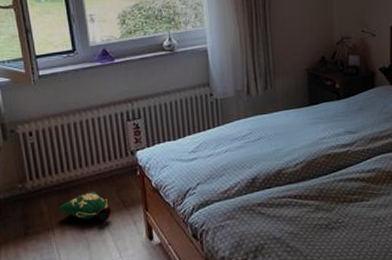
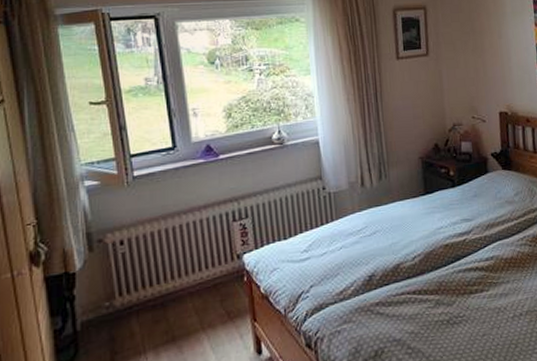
bag: present [59,191,112,221] -> none [153,303,215,337]

